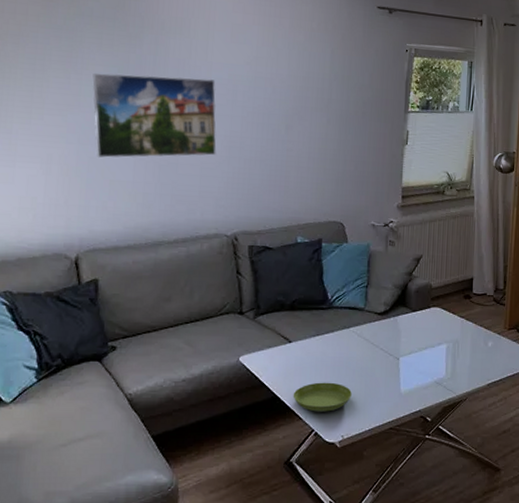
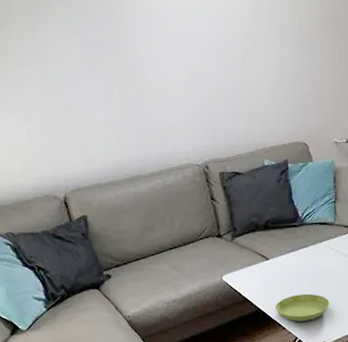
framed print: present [92,73,217,158] -> none [55,15,179,102]

